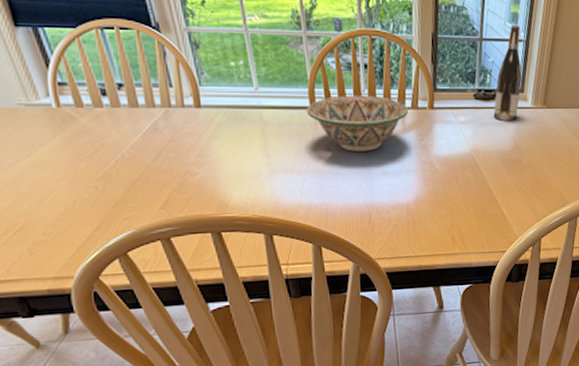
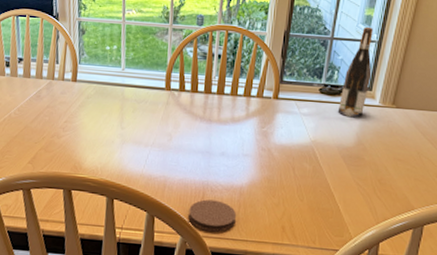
decorative bowl: present [306,95,409,151] -> none [161,80,254,133]
coaster: none [357,221,407,253] -> present [188,199,237,232]

